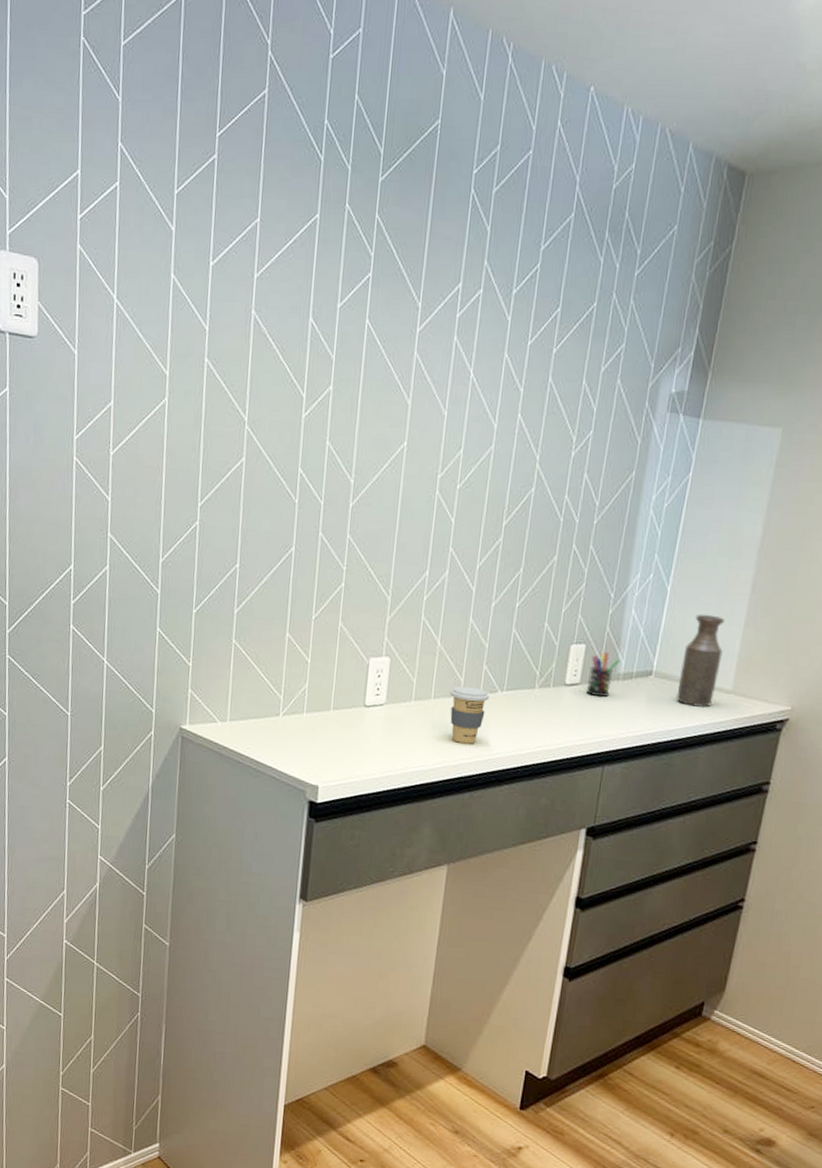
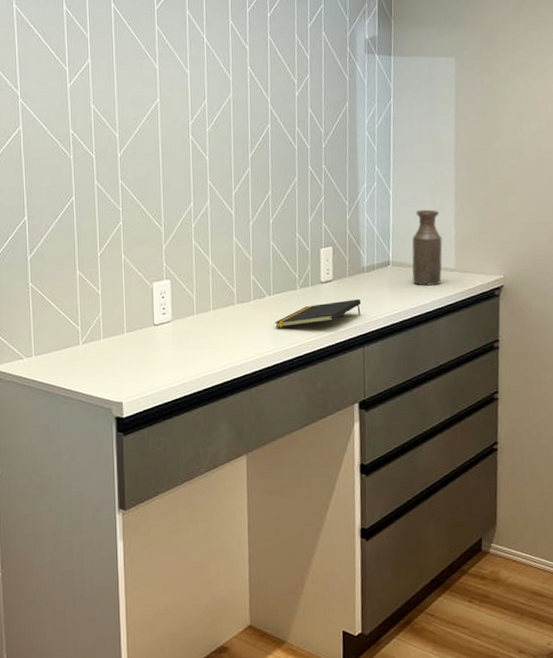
coffee cup: present [450,686,490,744] -> none [226,295,260,345]
notepad: none [502,709,610,731] -> present [274,298,362,328]
pen holder: present [586,652,621,697] -> none [338,251,363,289]

